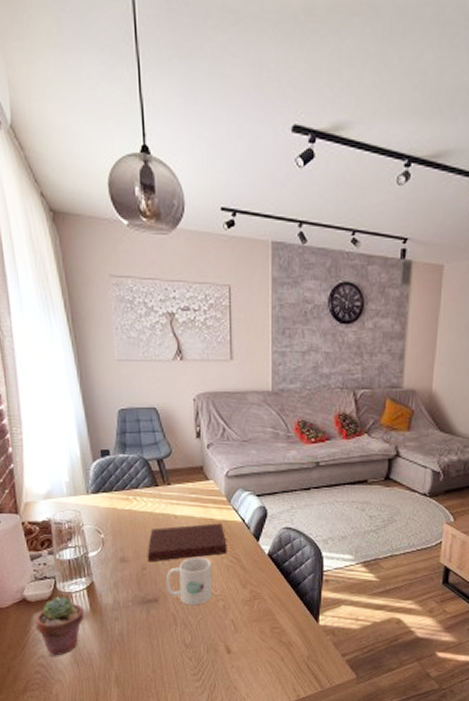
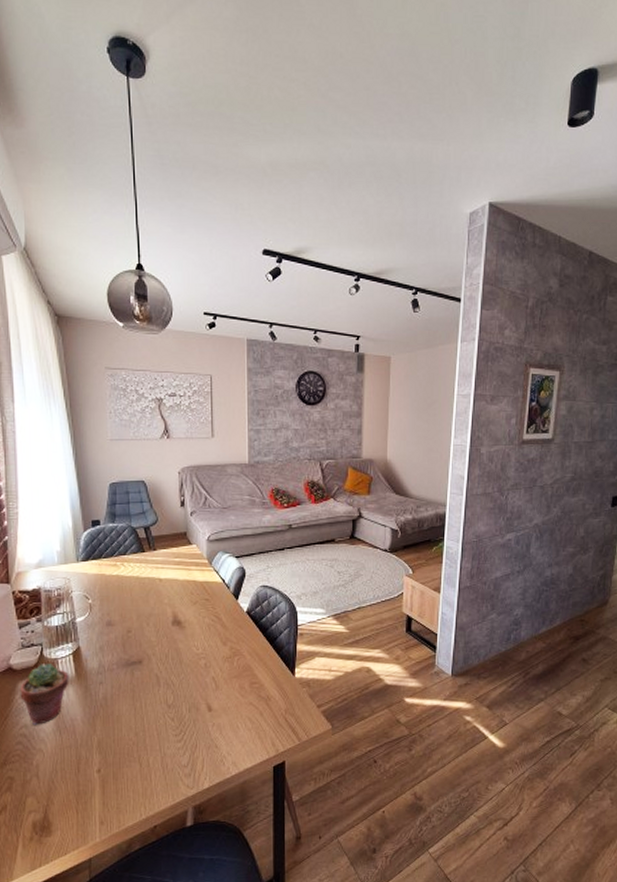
notebook: present [147,523,227,562] -> none [132,584,209,625]
mug: present [165,556,212,606] -> none [150,617,194,666]

